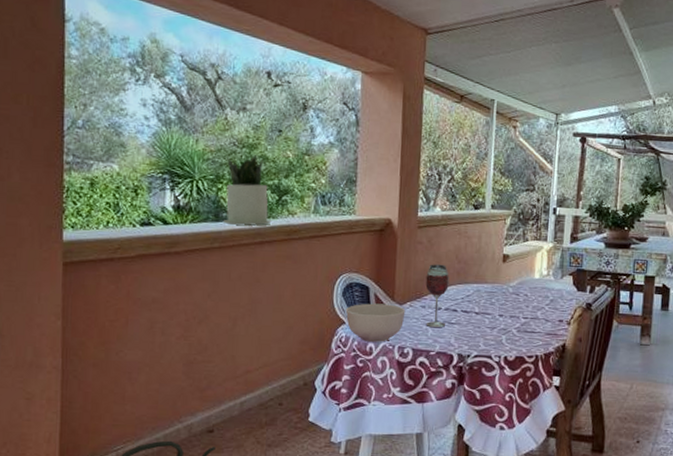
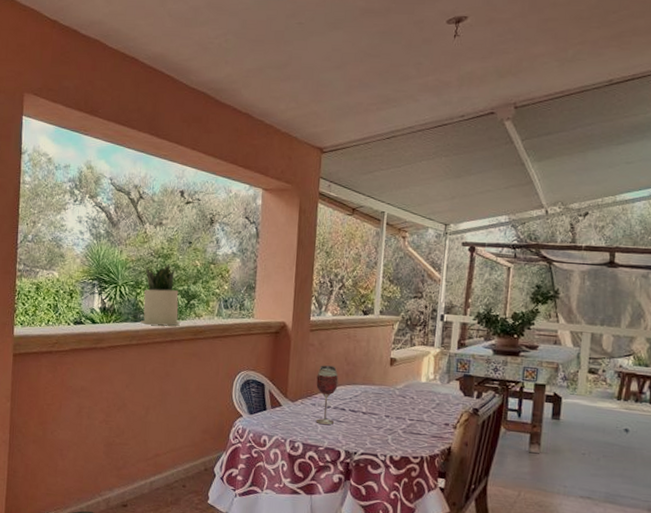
bowl: present [345,303,406,343] -> none [242,399,297,436]

